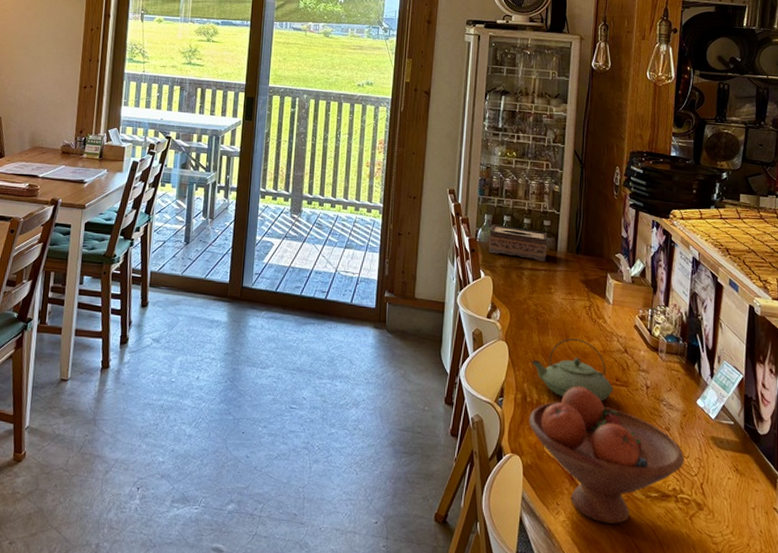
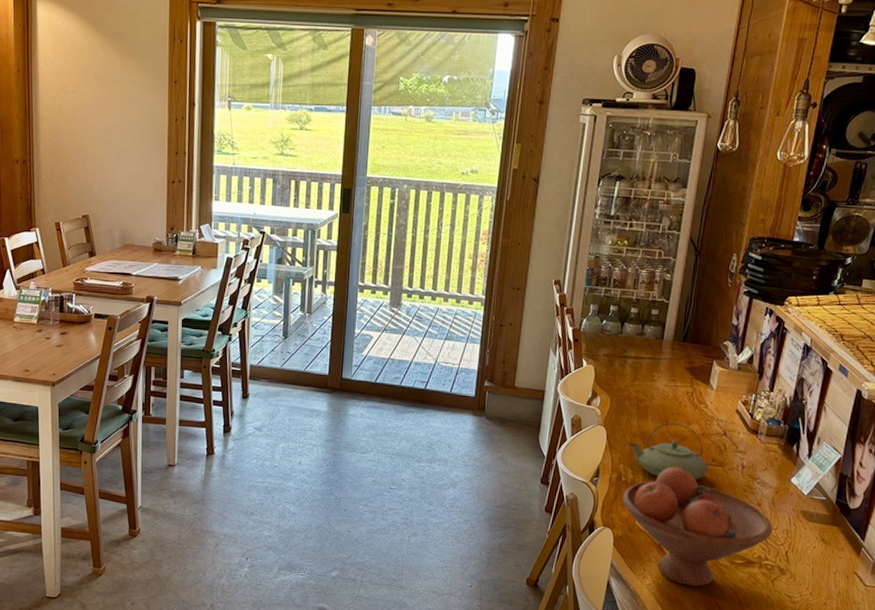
tissue box: present [488,224,548,261] -> none [592,314,655,350]

